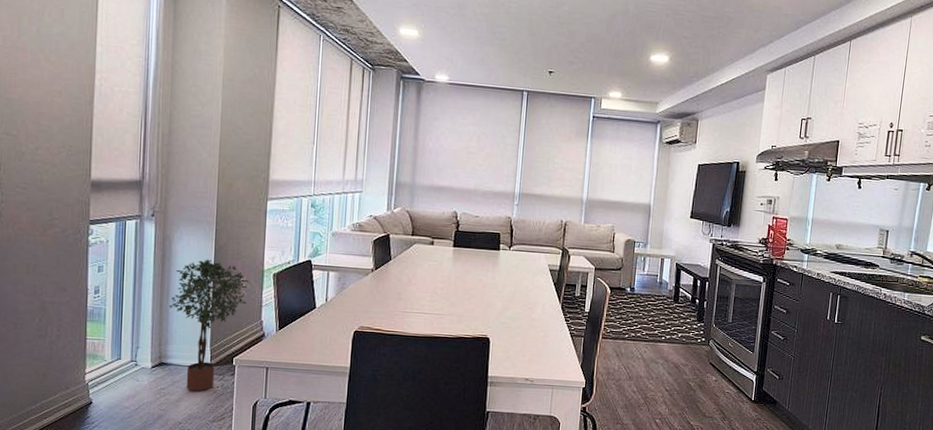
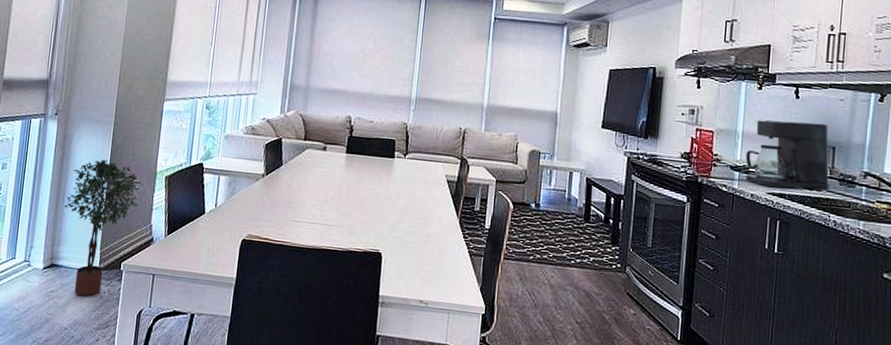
coffee maker: none [813,207,884,268] -> present [745,119,830,191]

